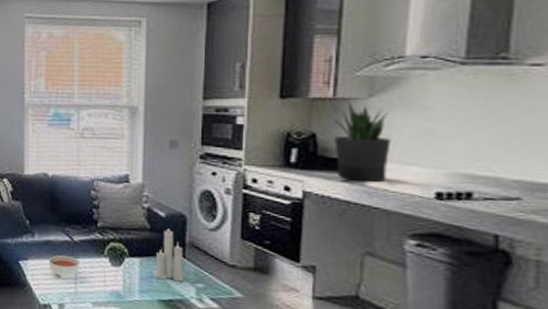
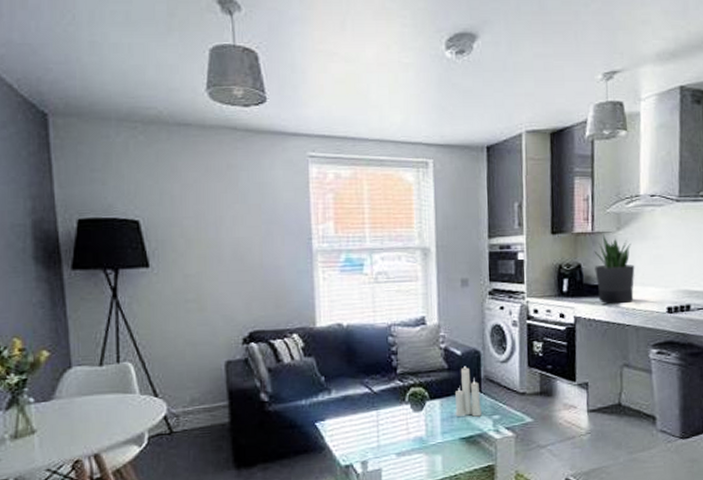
bowl: present [48,255,79,278] -> none [348,408,381,433]

